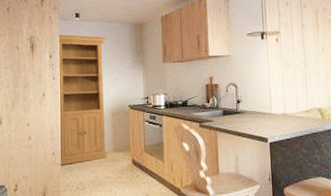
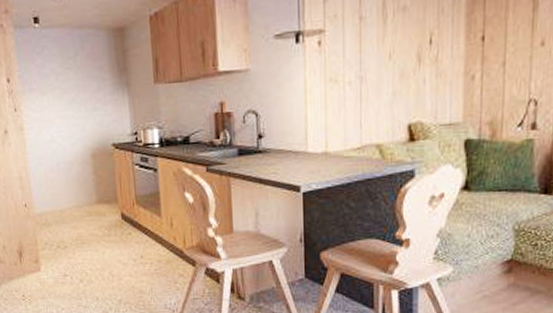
bookcase: present [57,34,107,166] -> none [13,48,90,220]

